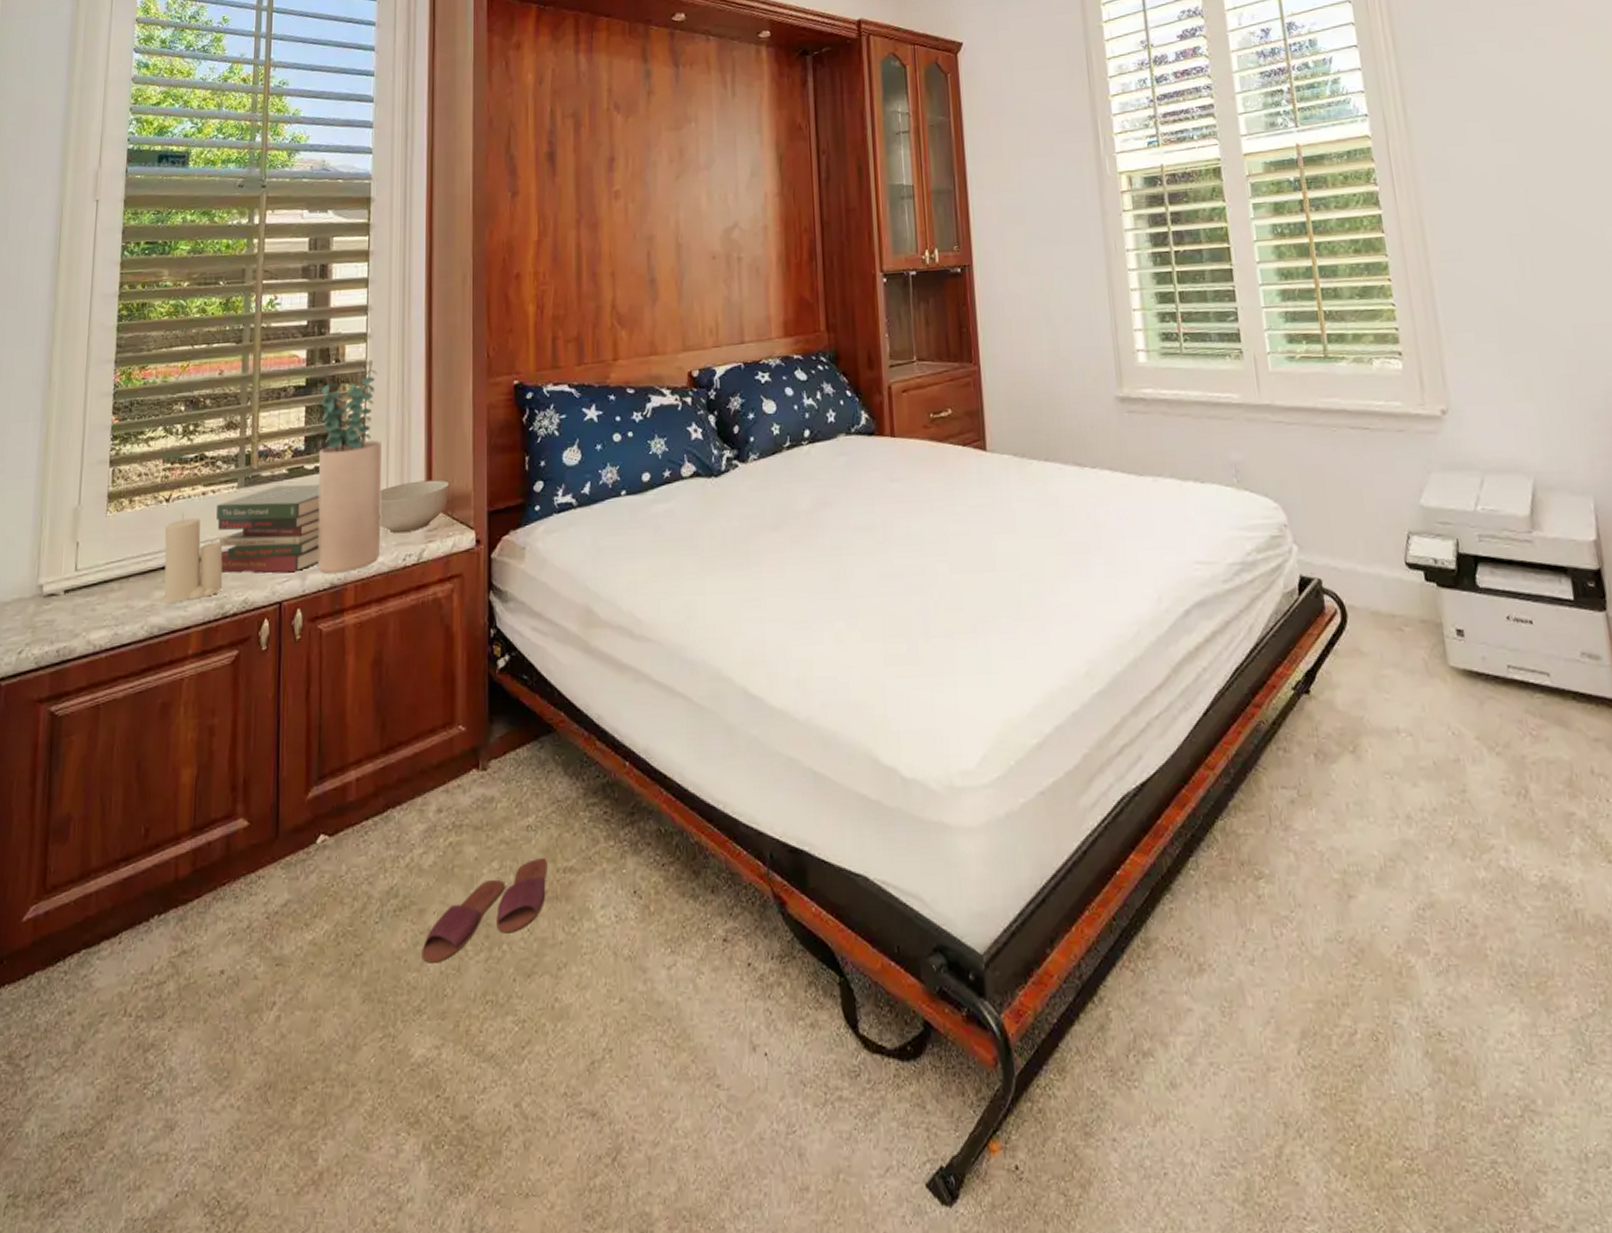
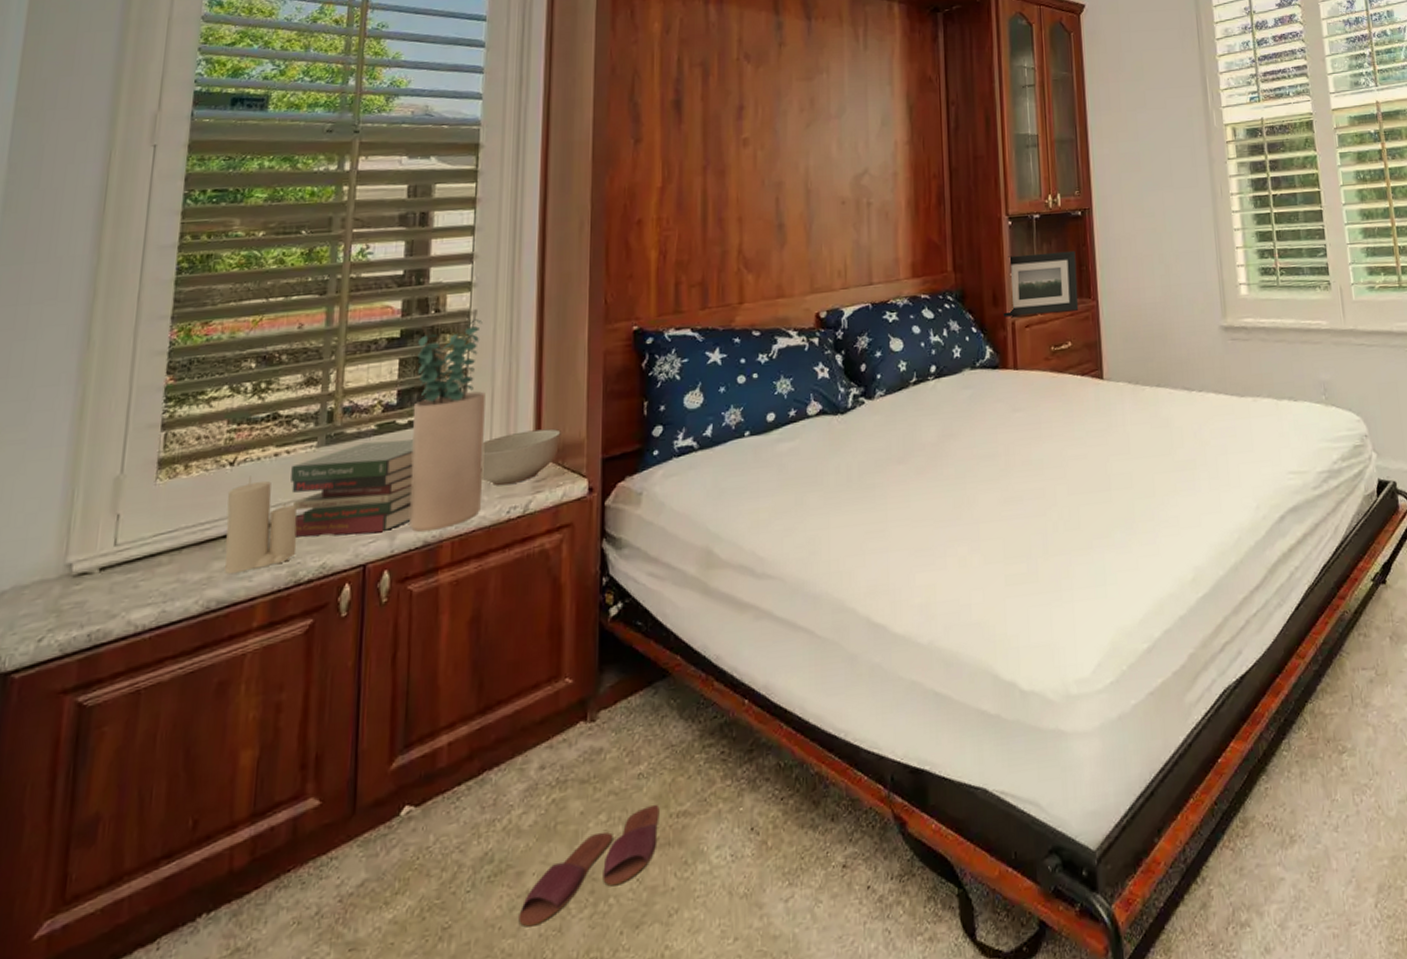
picture frame: none [878,310,959,381] -> present [1003,250,1079,318]

